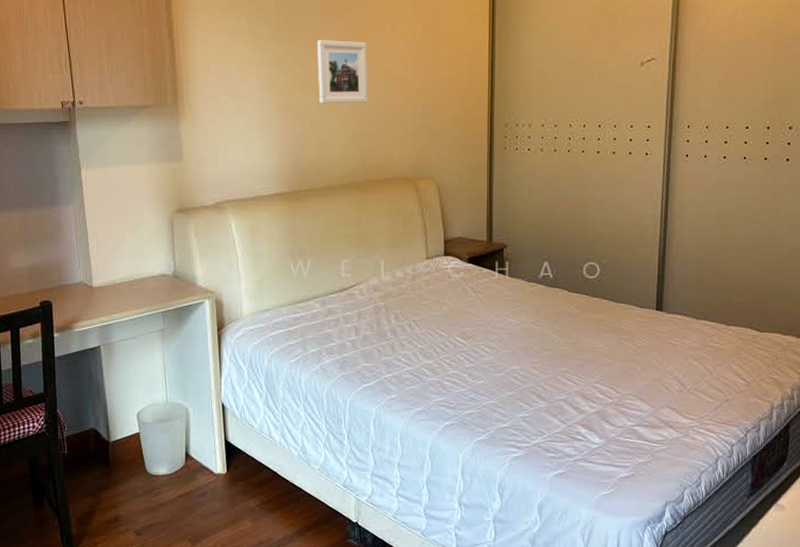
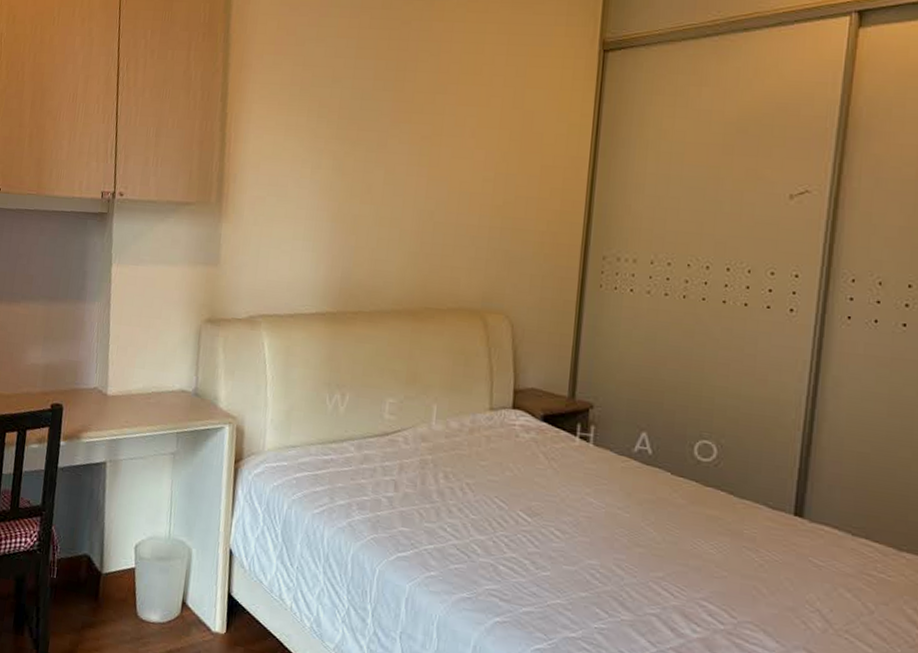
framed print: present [317,40,368,104] -> none [378,143,440,218]

